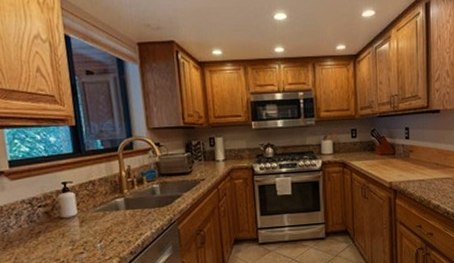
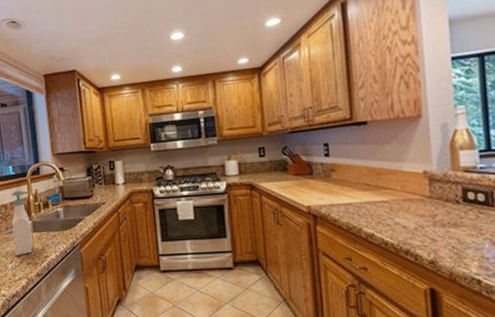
soap bottle: none [99,165,125,234] -> present [11,190,33,256]

